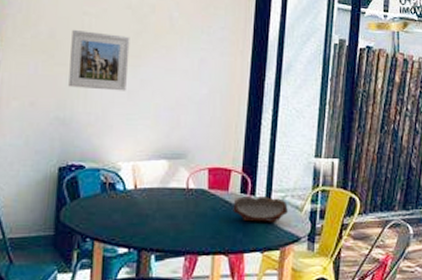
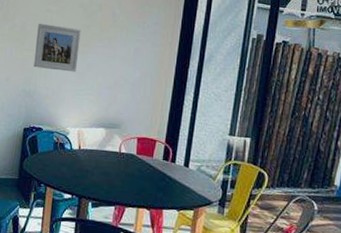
bowl: present [233,196,288,223] -> none [155,163,203,188]

